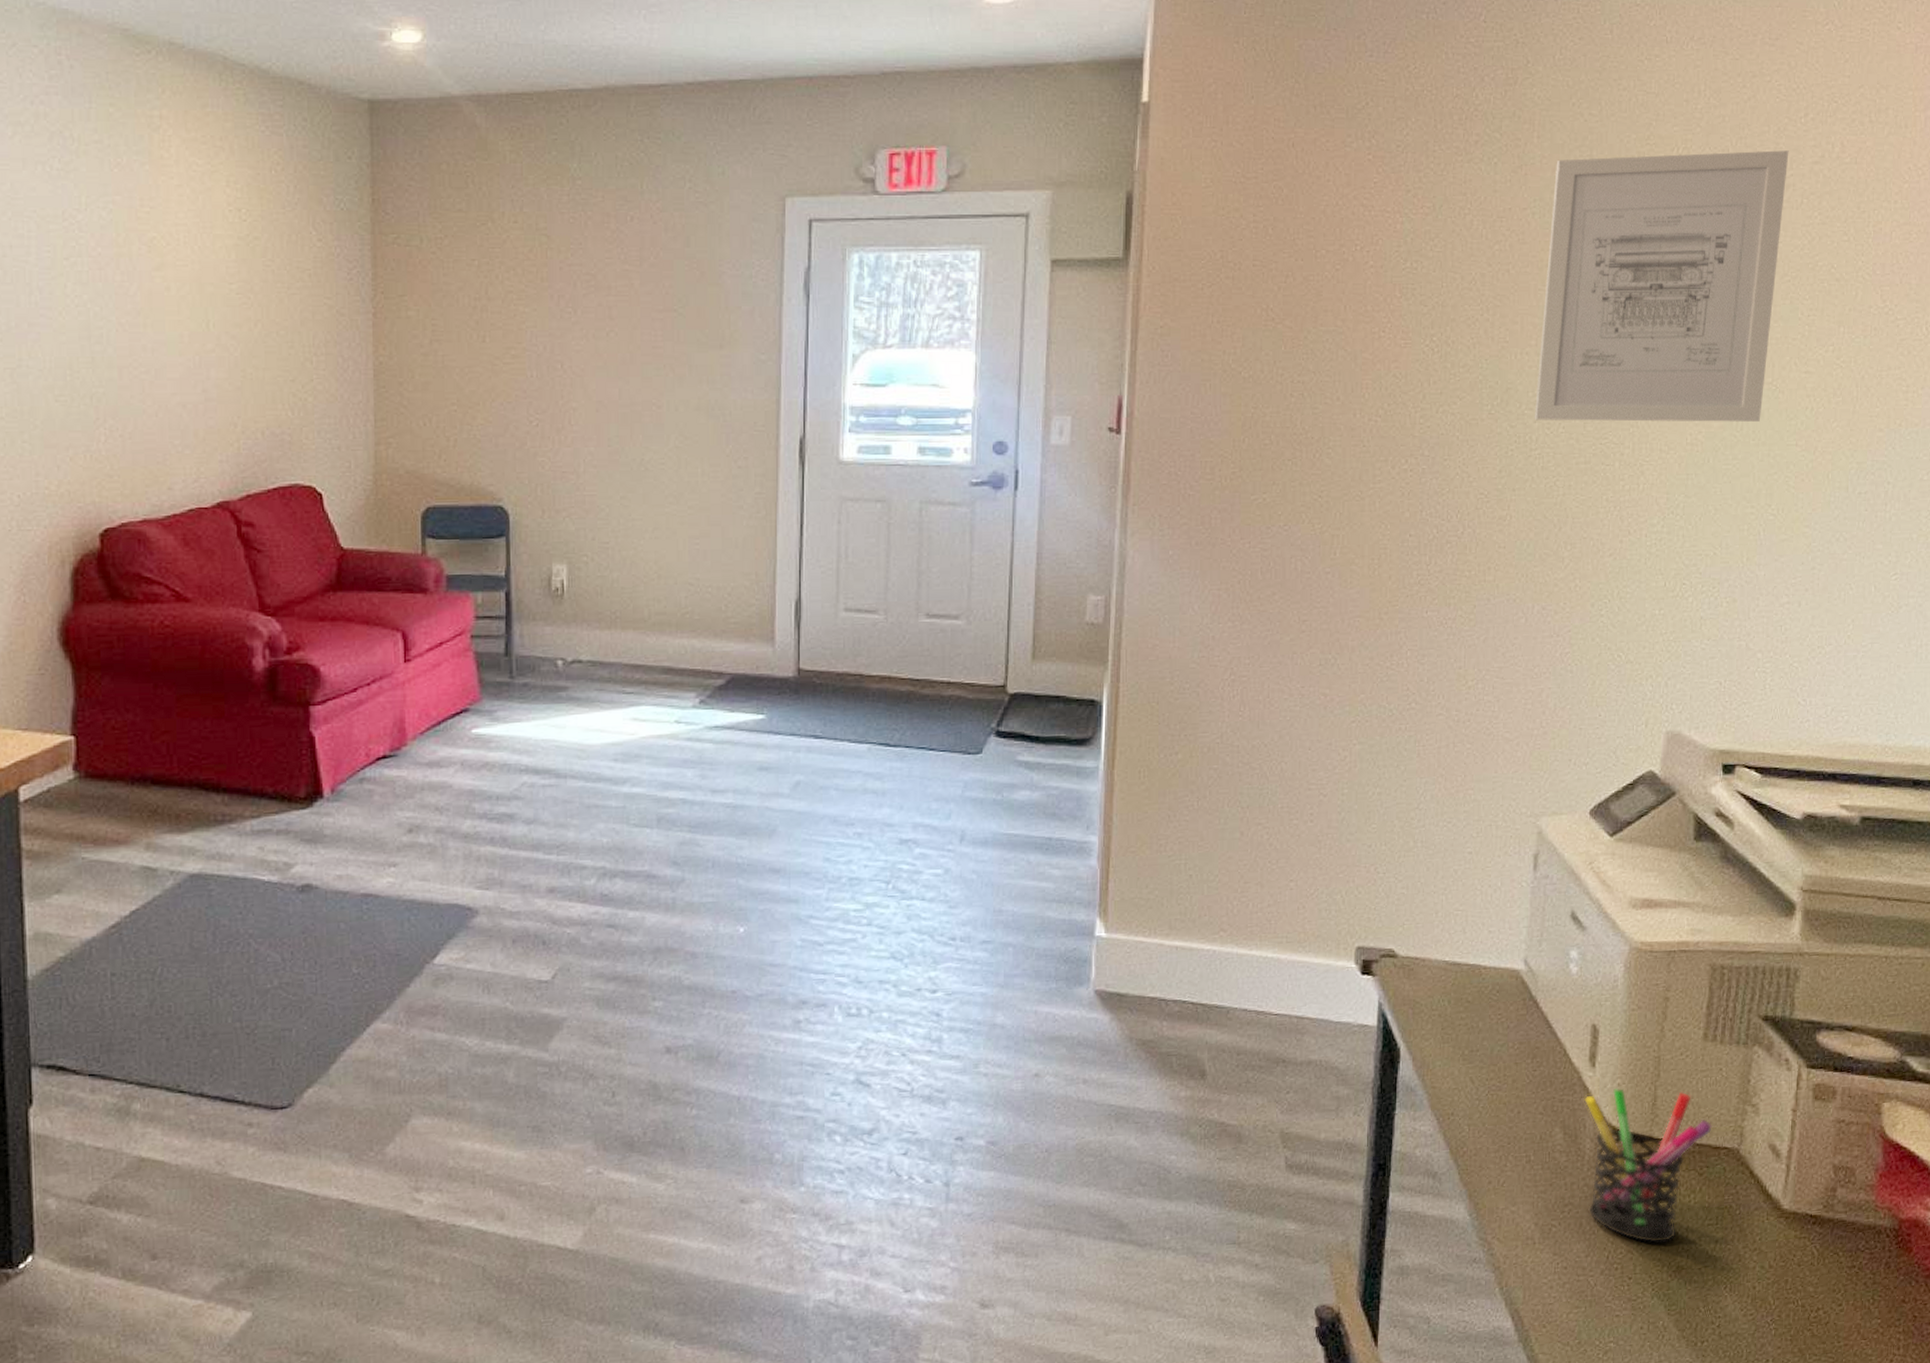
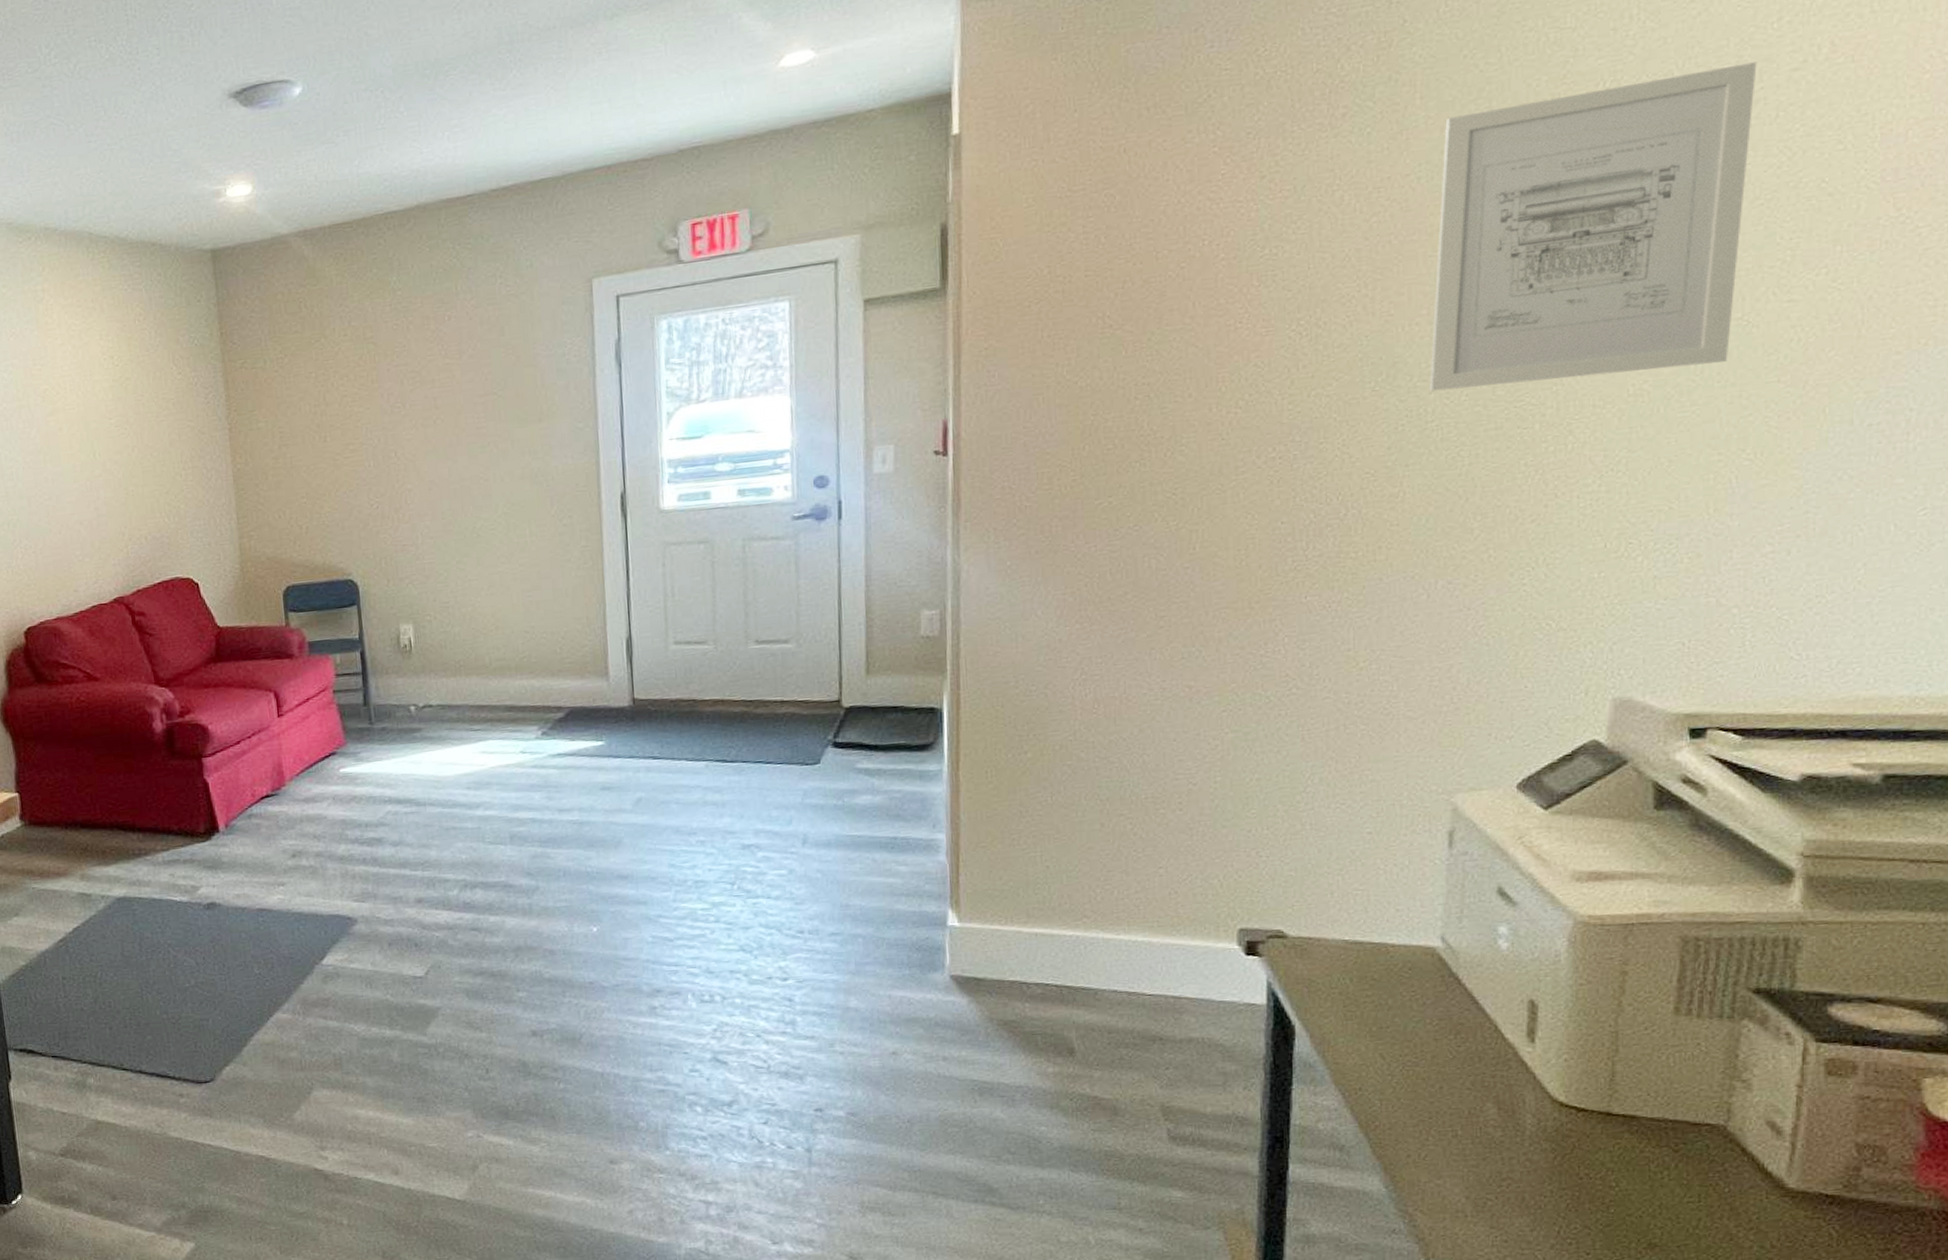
pen holder: present [1584,1088,1712,1243] -> none [1522,1064,1689,1219]

